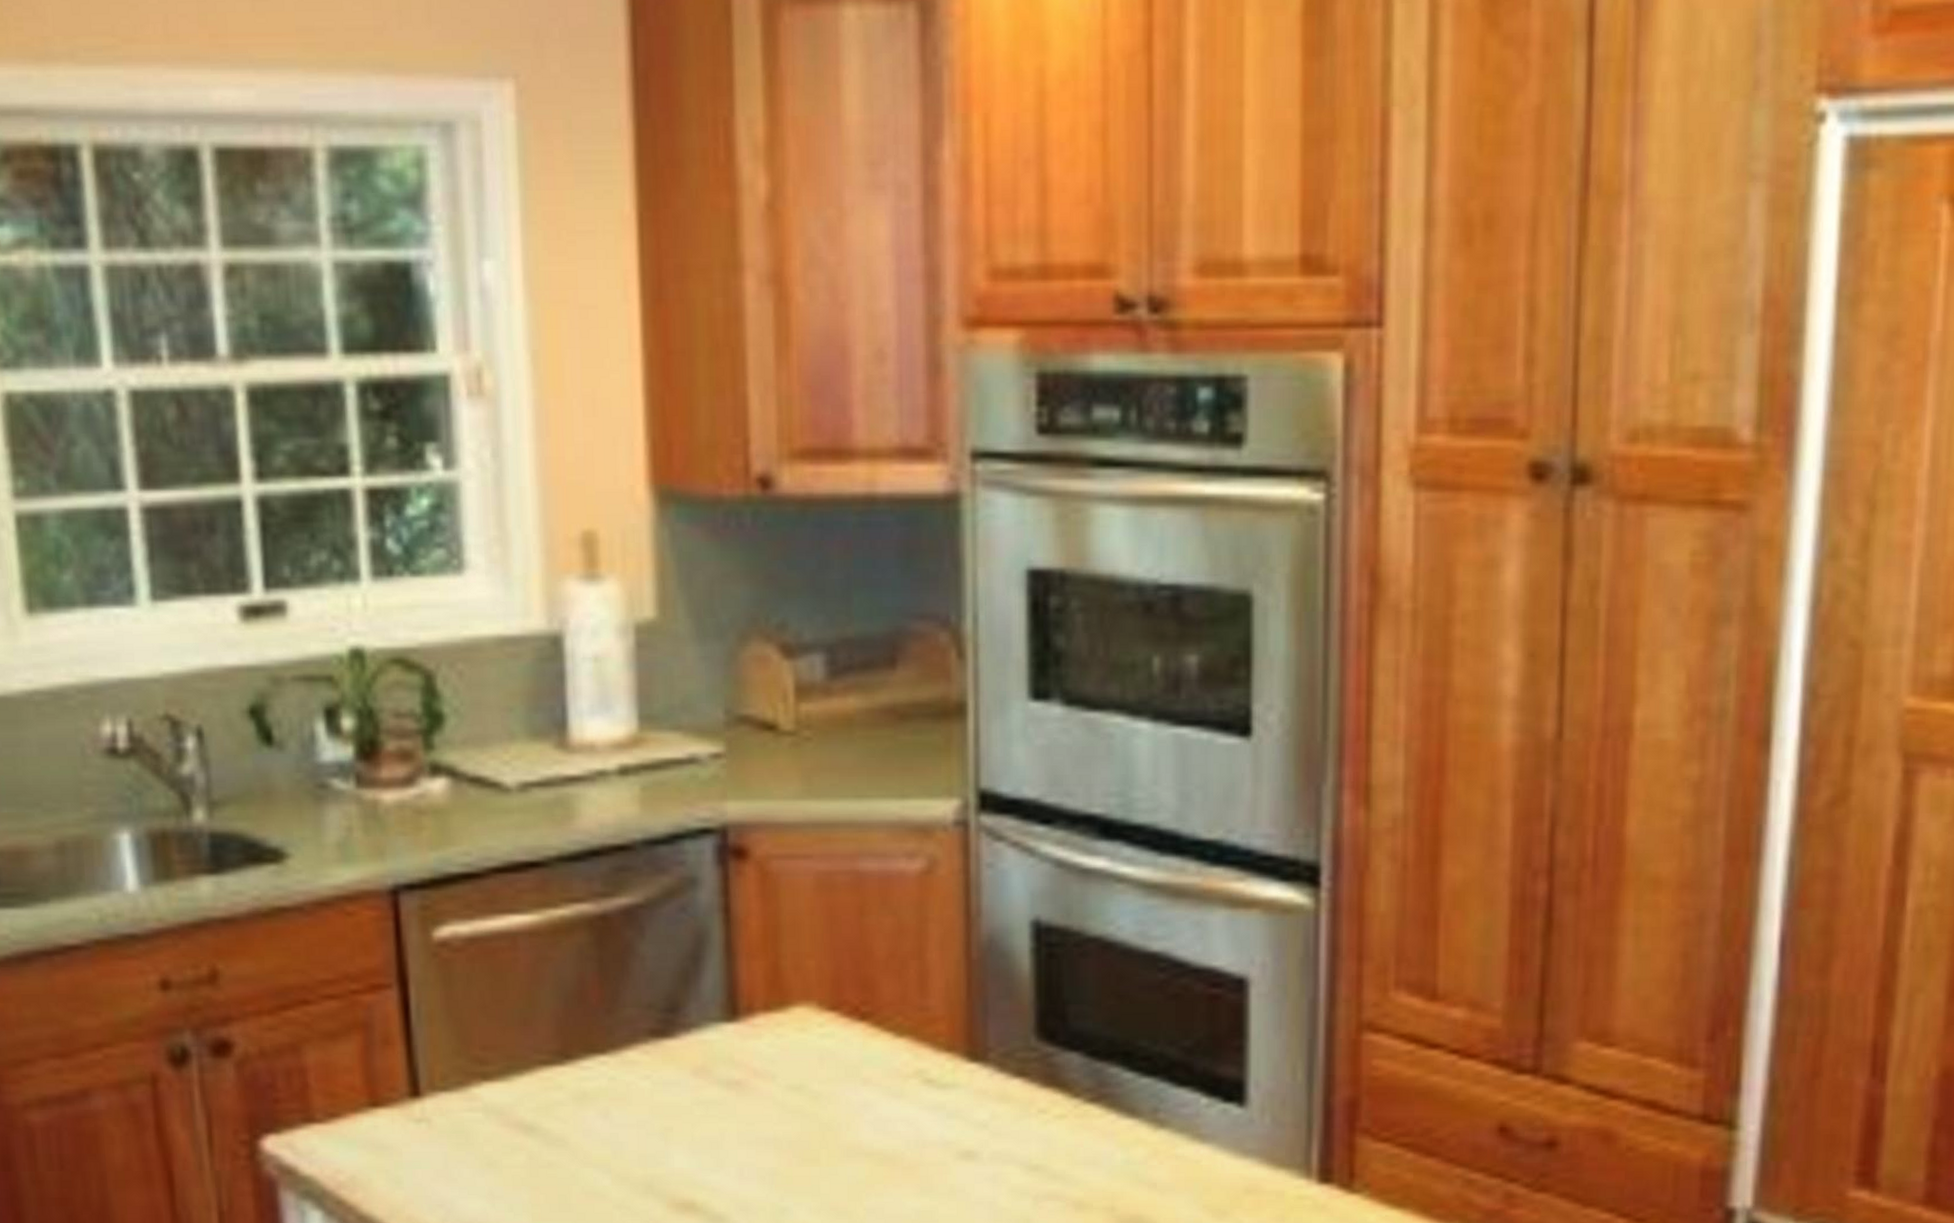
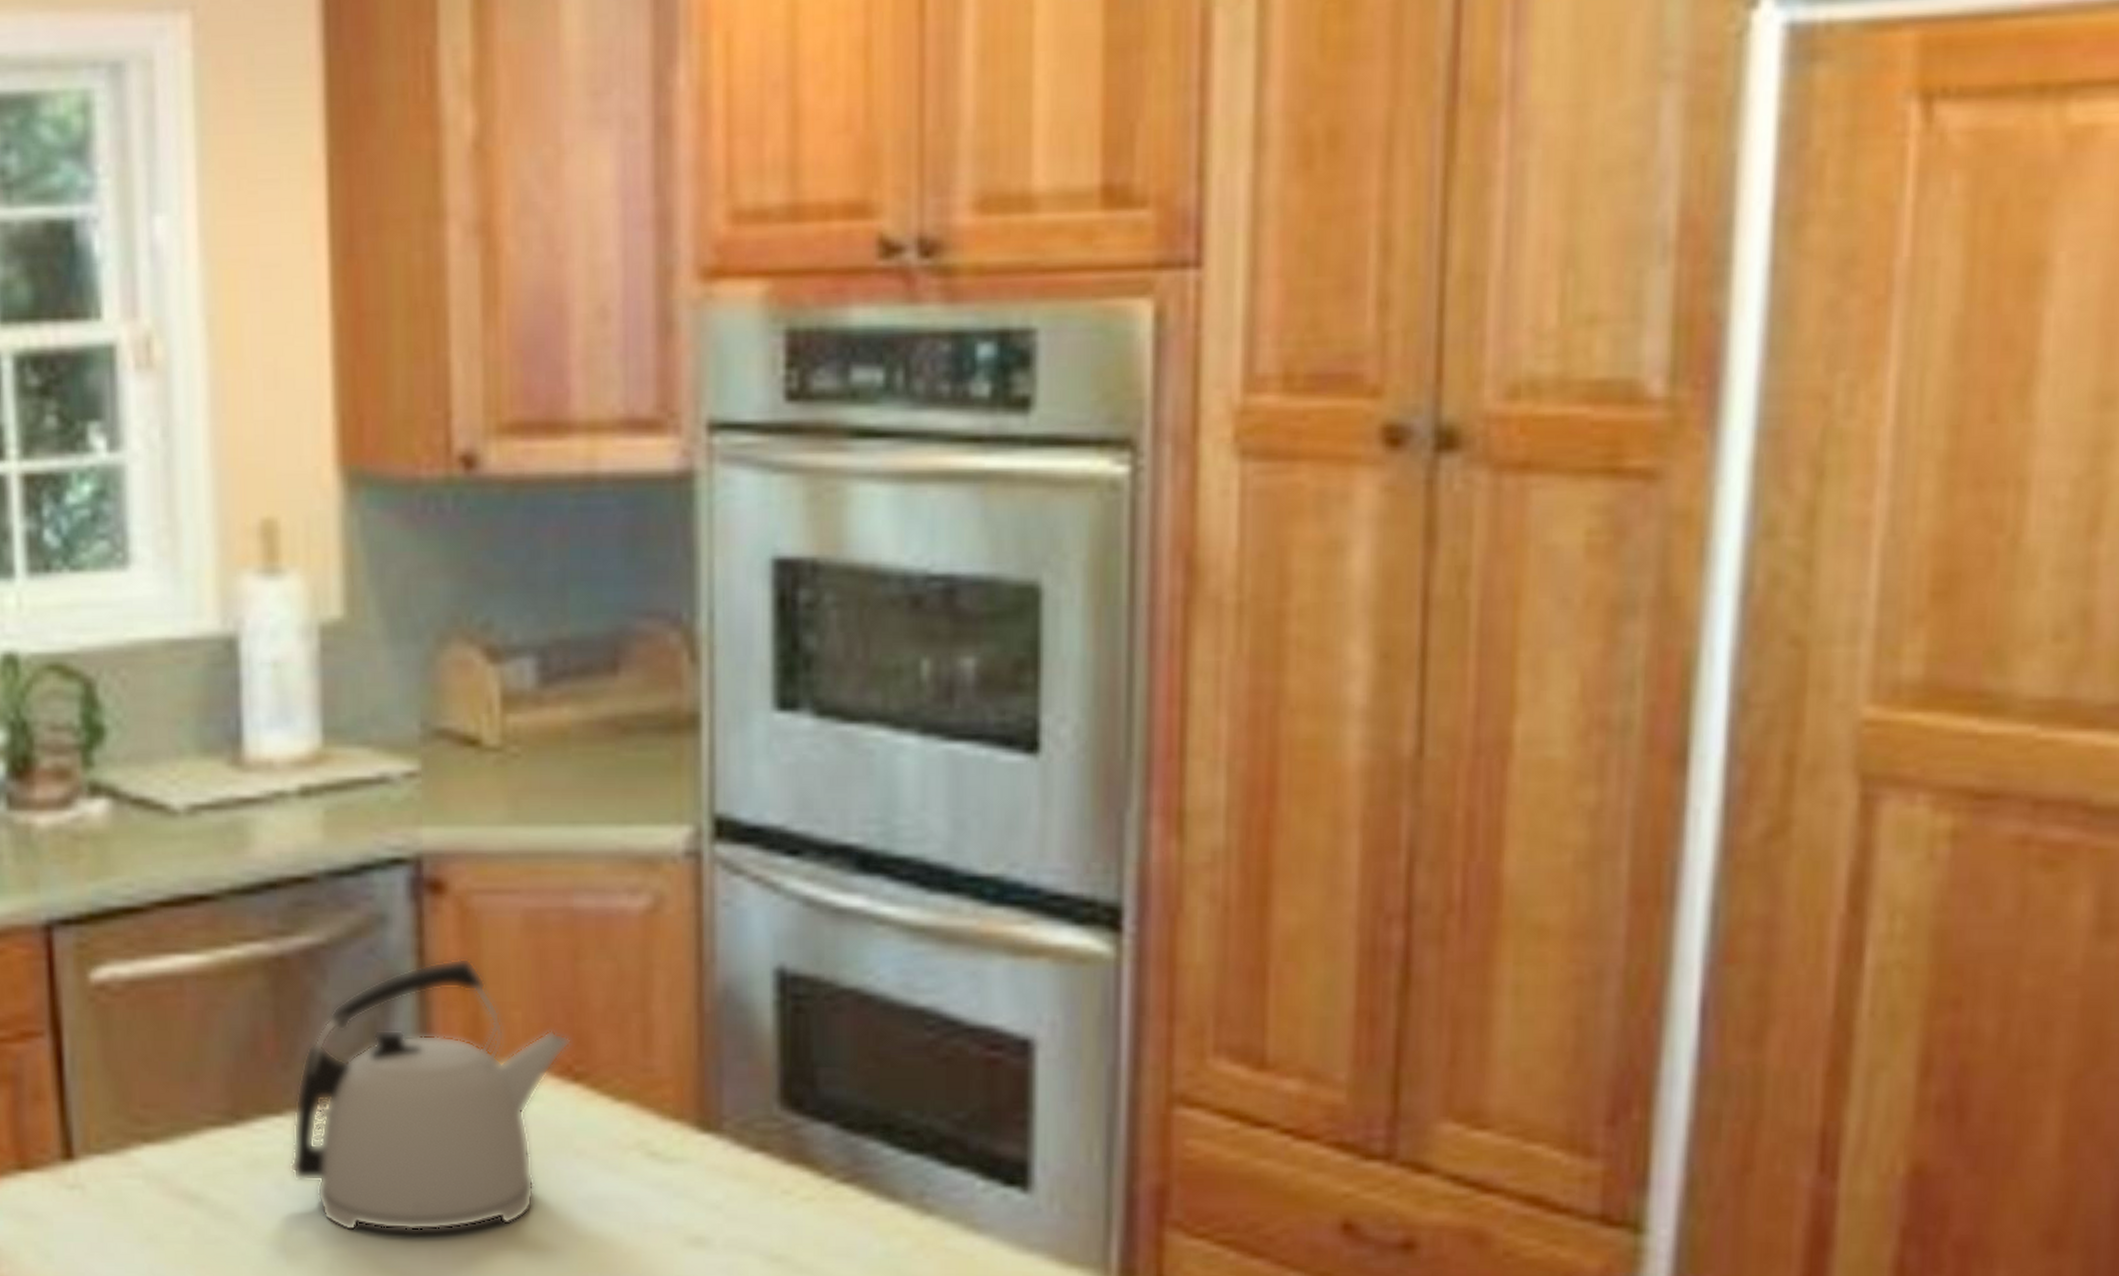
kettle: none [613,915,858,1153] -> present [289,958,571,1232]

